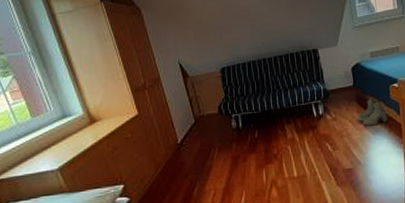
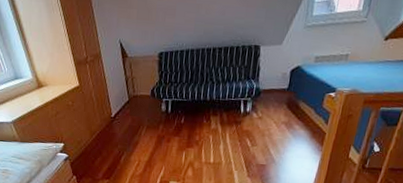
boots: present [357,98,388,126] -> none [283,103,315,130]

